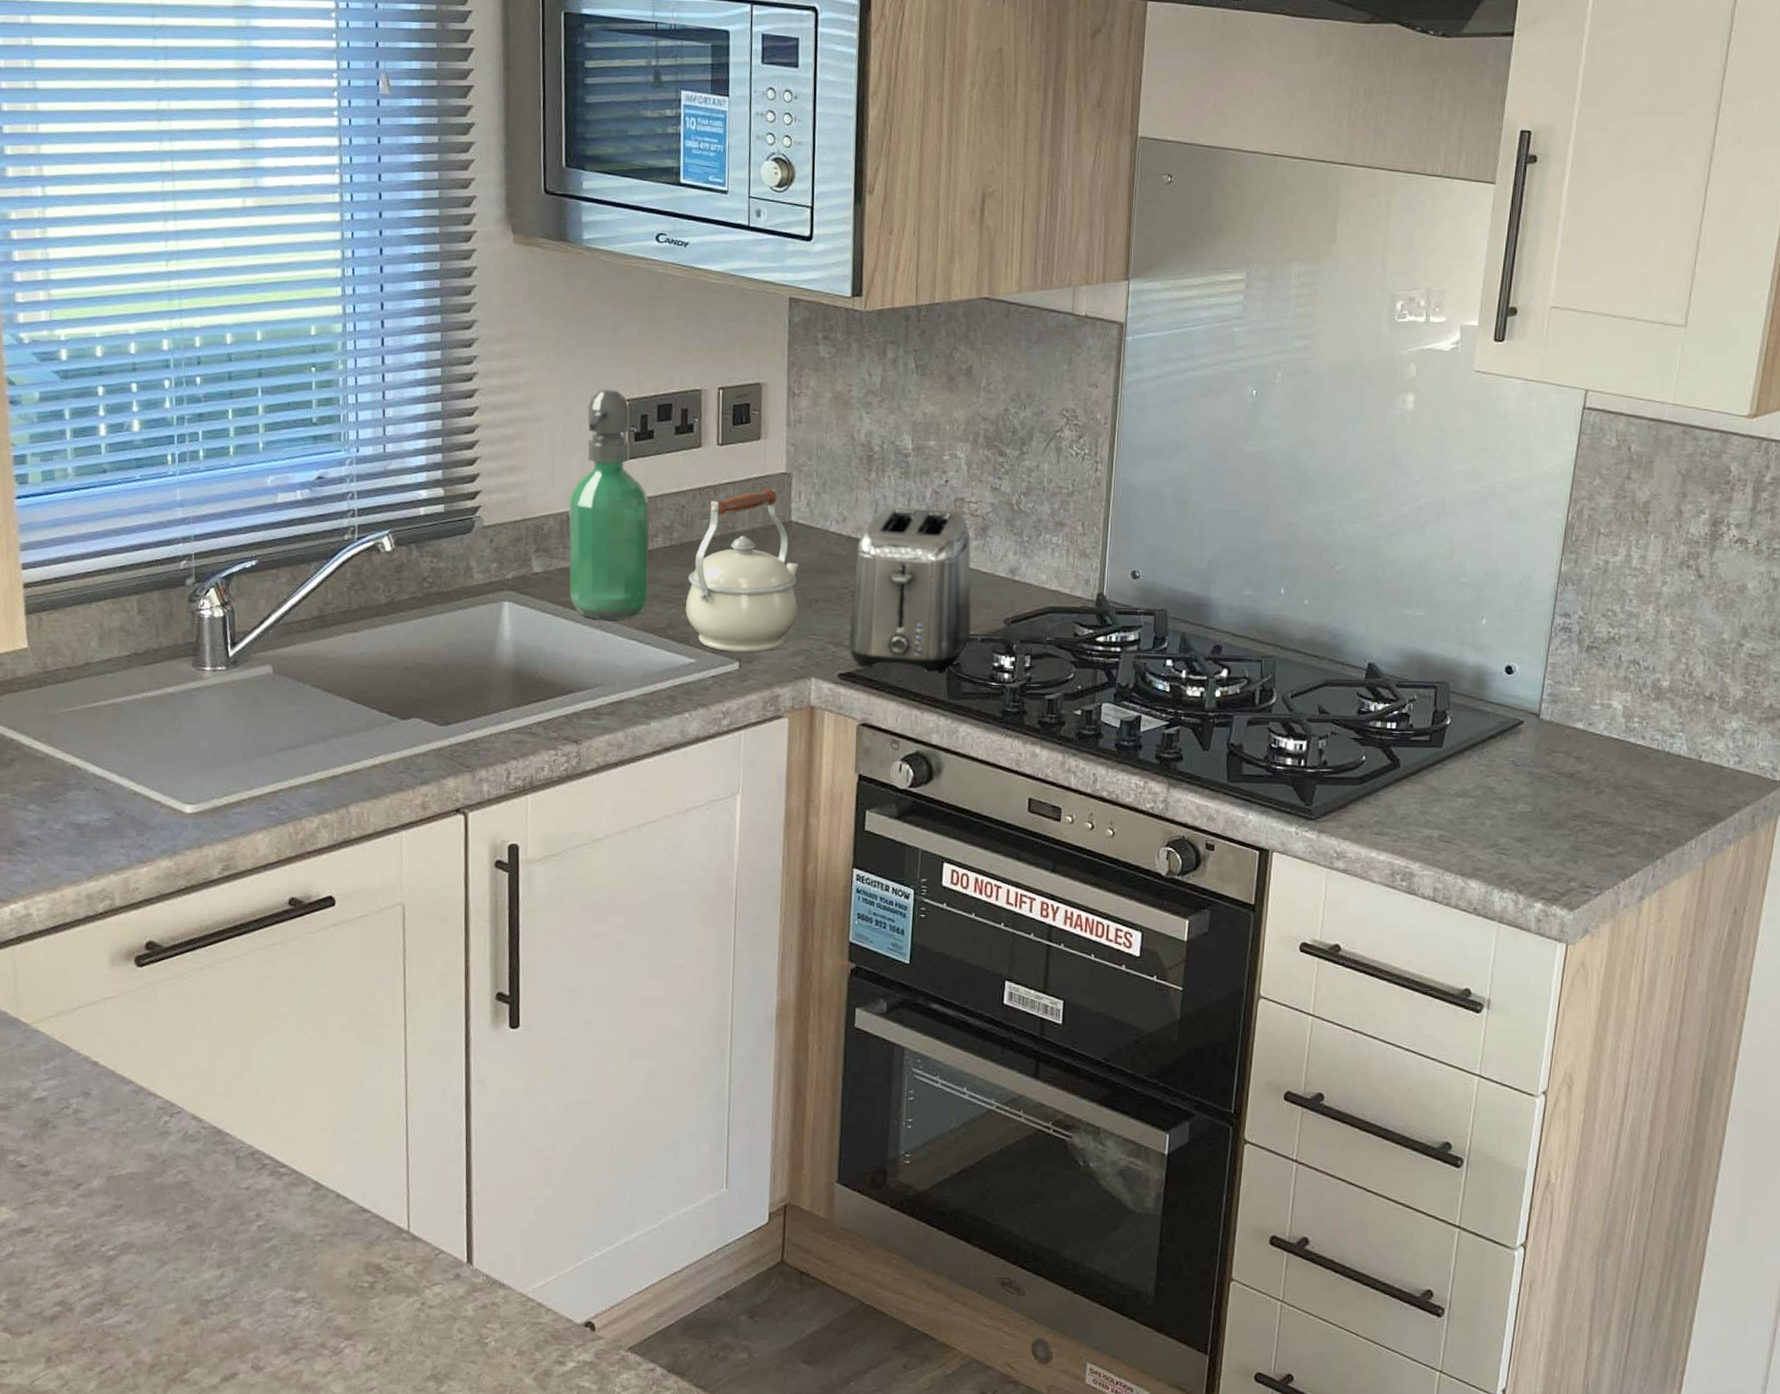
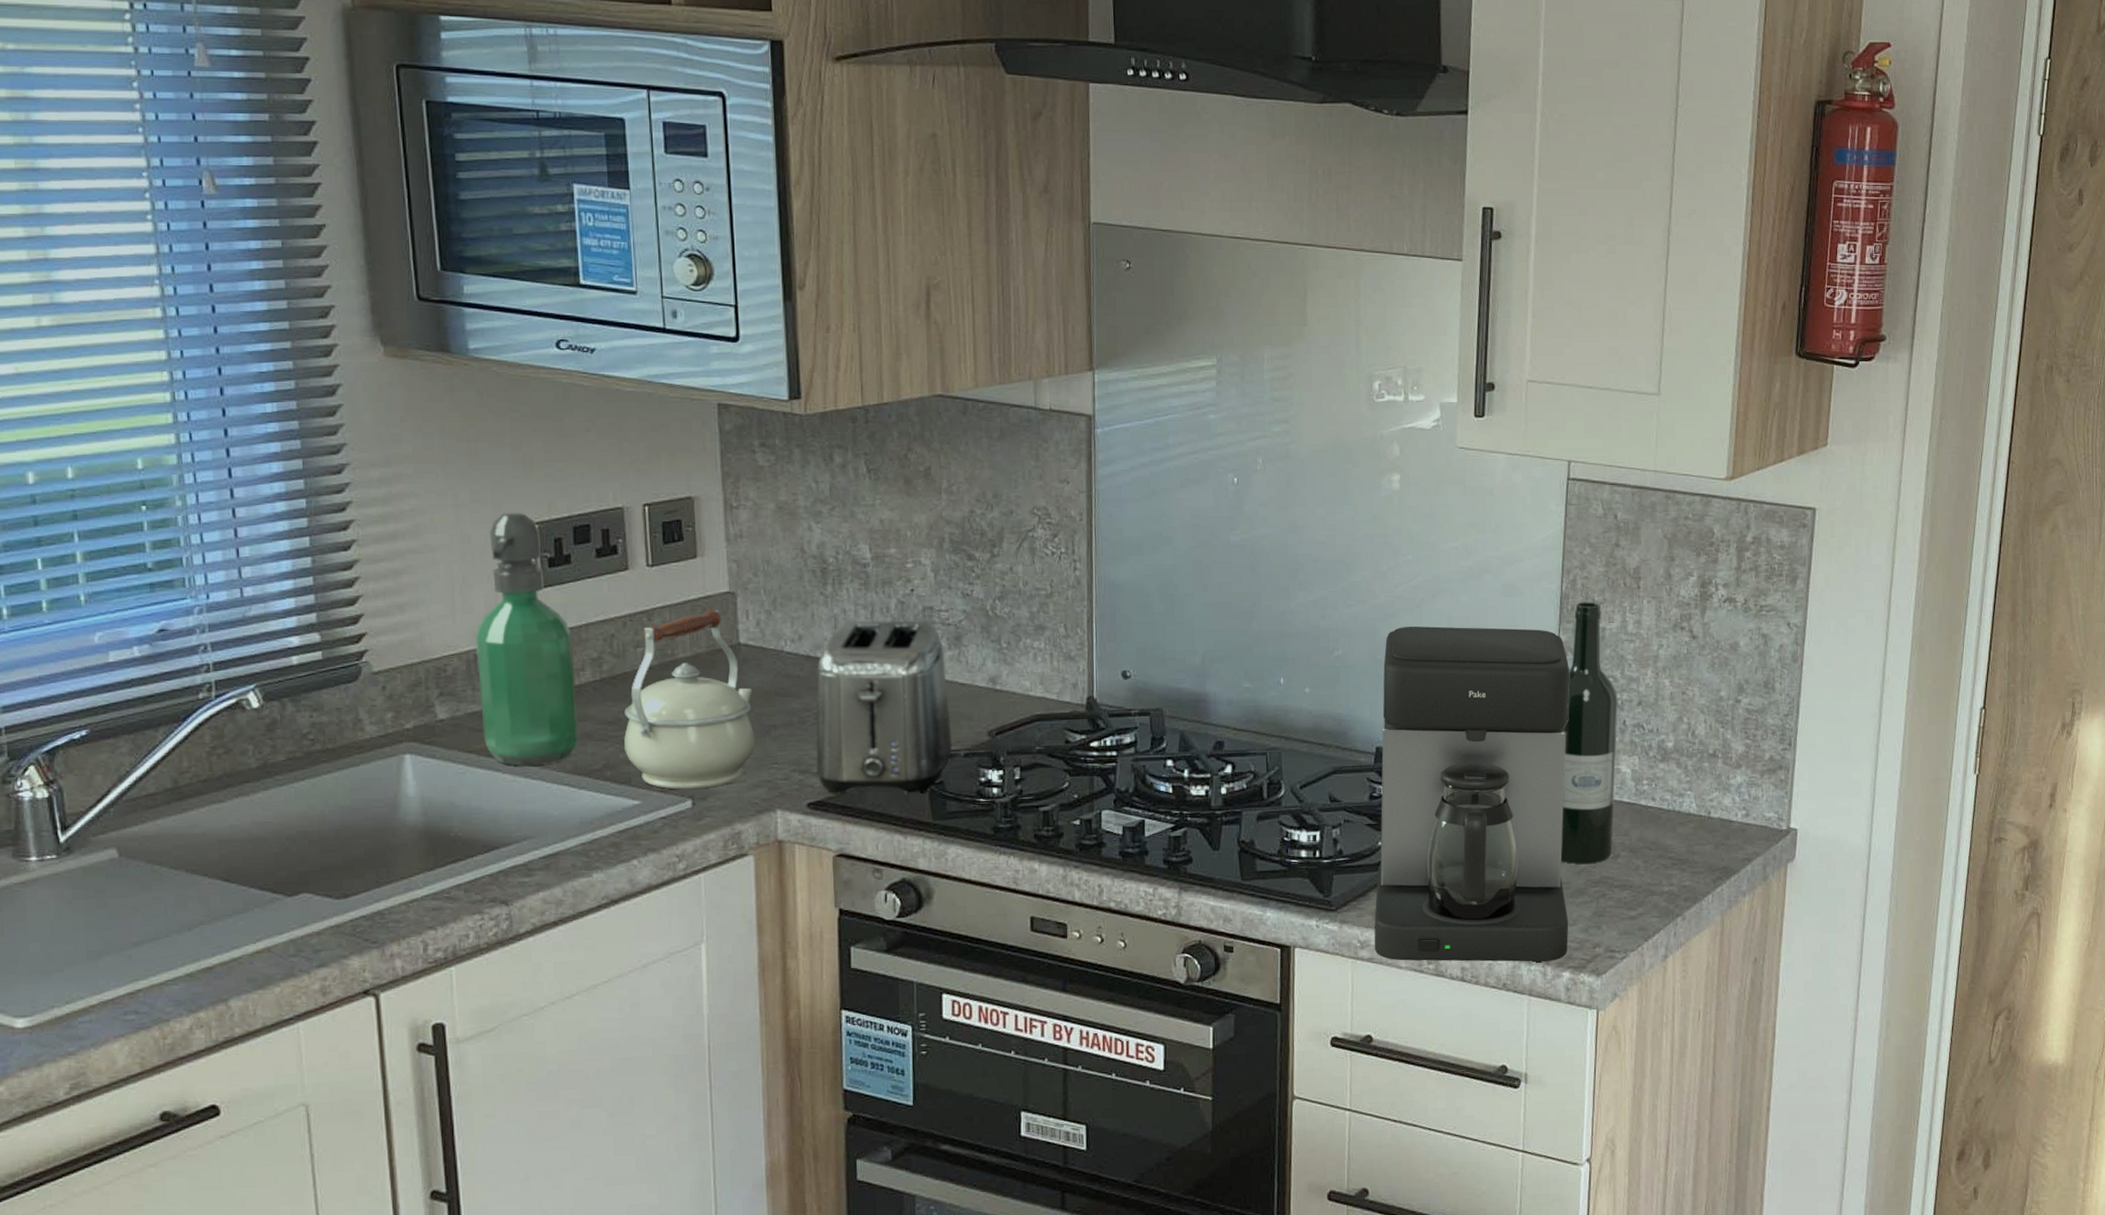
coffee maker: none [1349,546,1569,891] -> present [1374,626,1570,962]
wine bottle: none [1542,533,1615,797] -> present [1560,602,1618,865]

